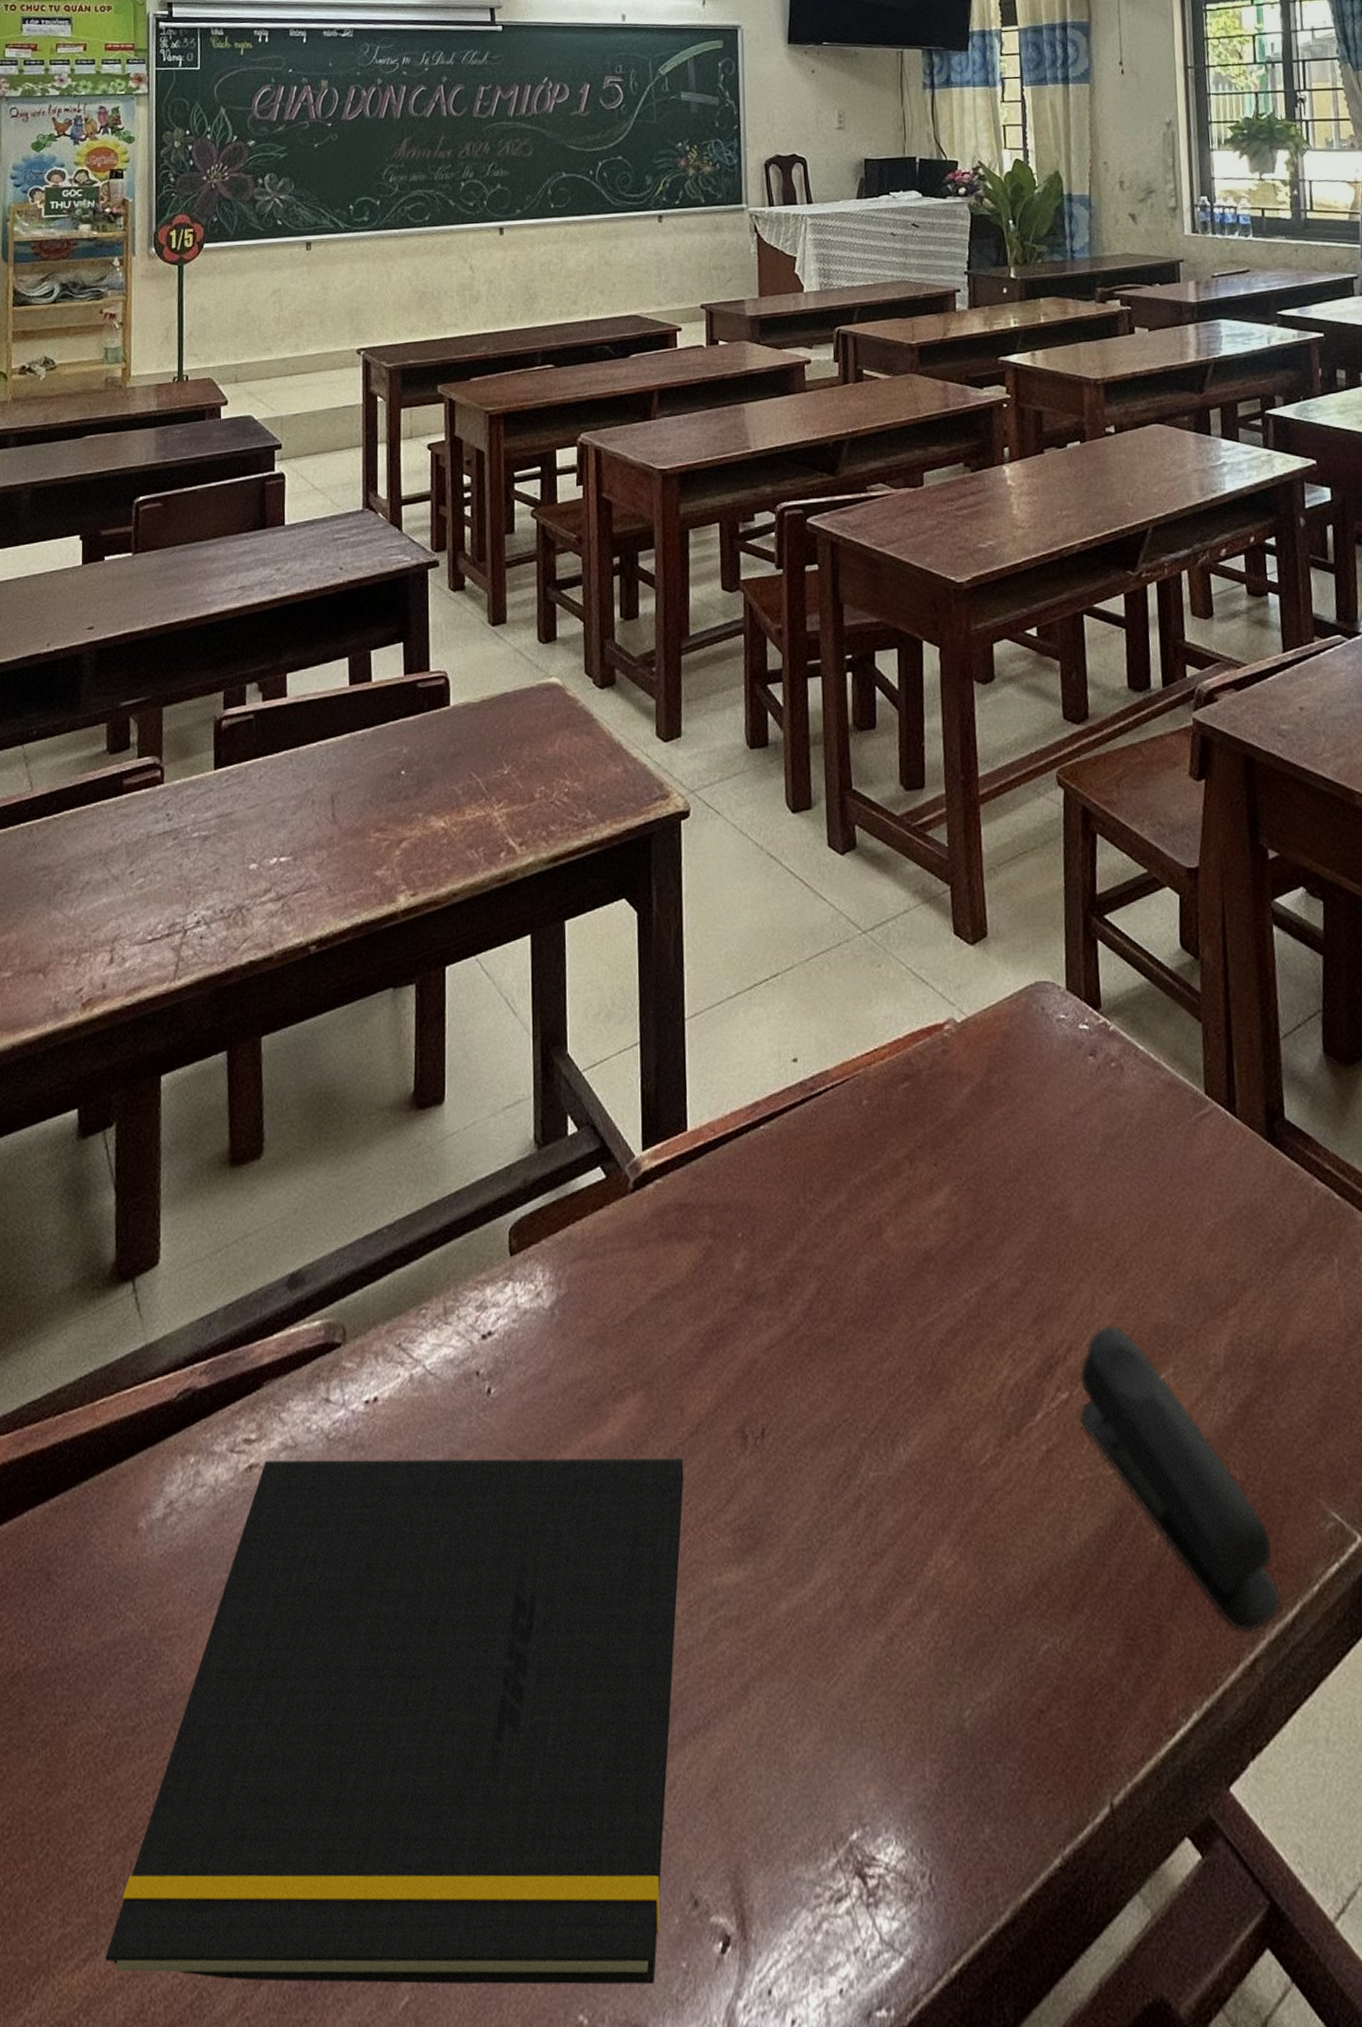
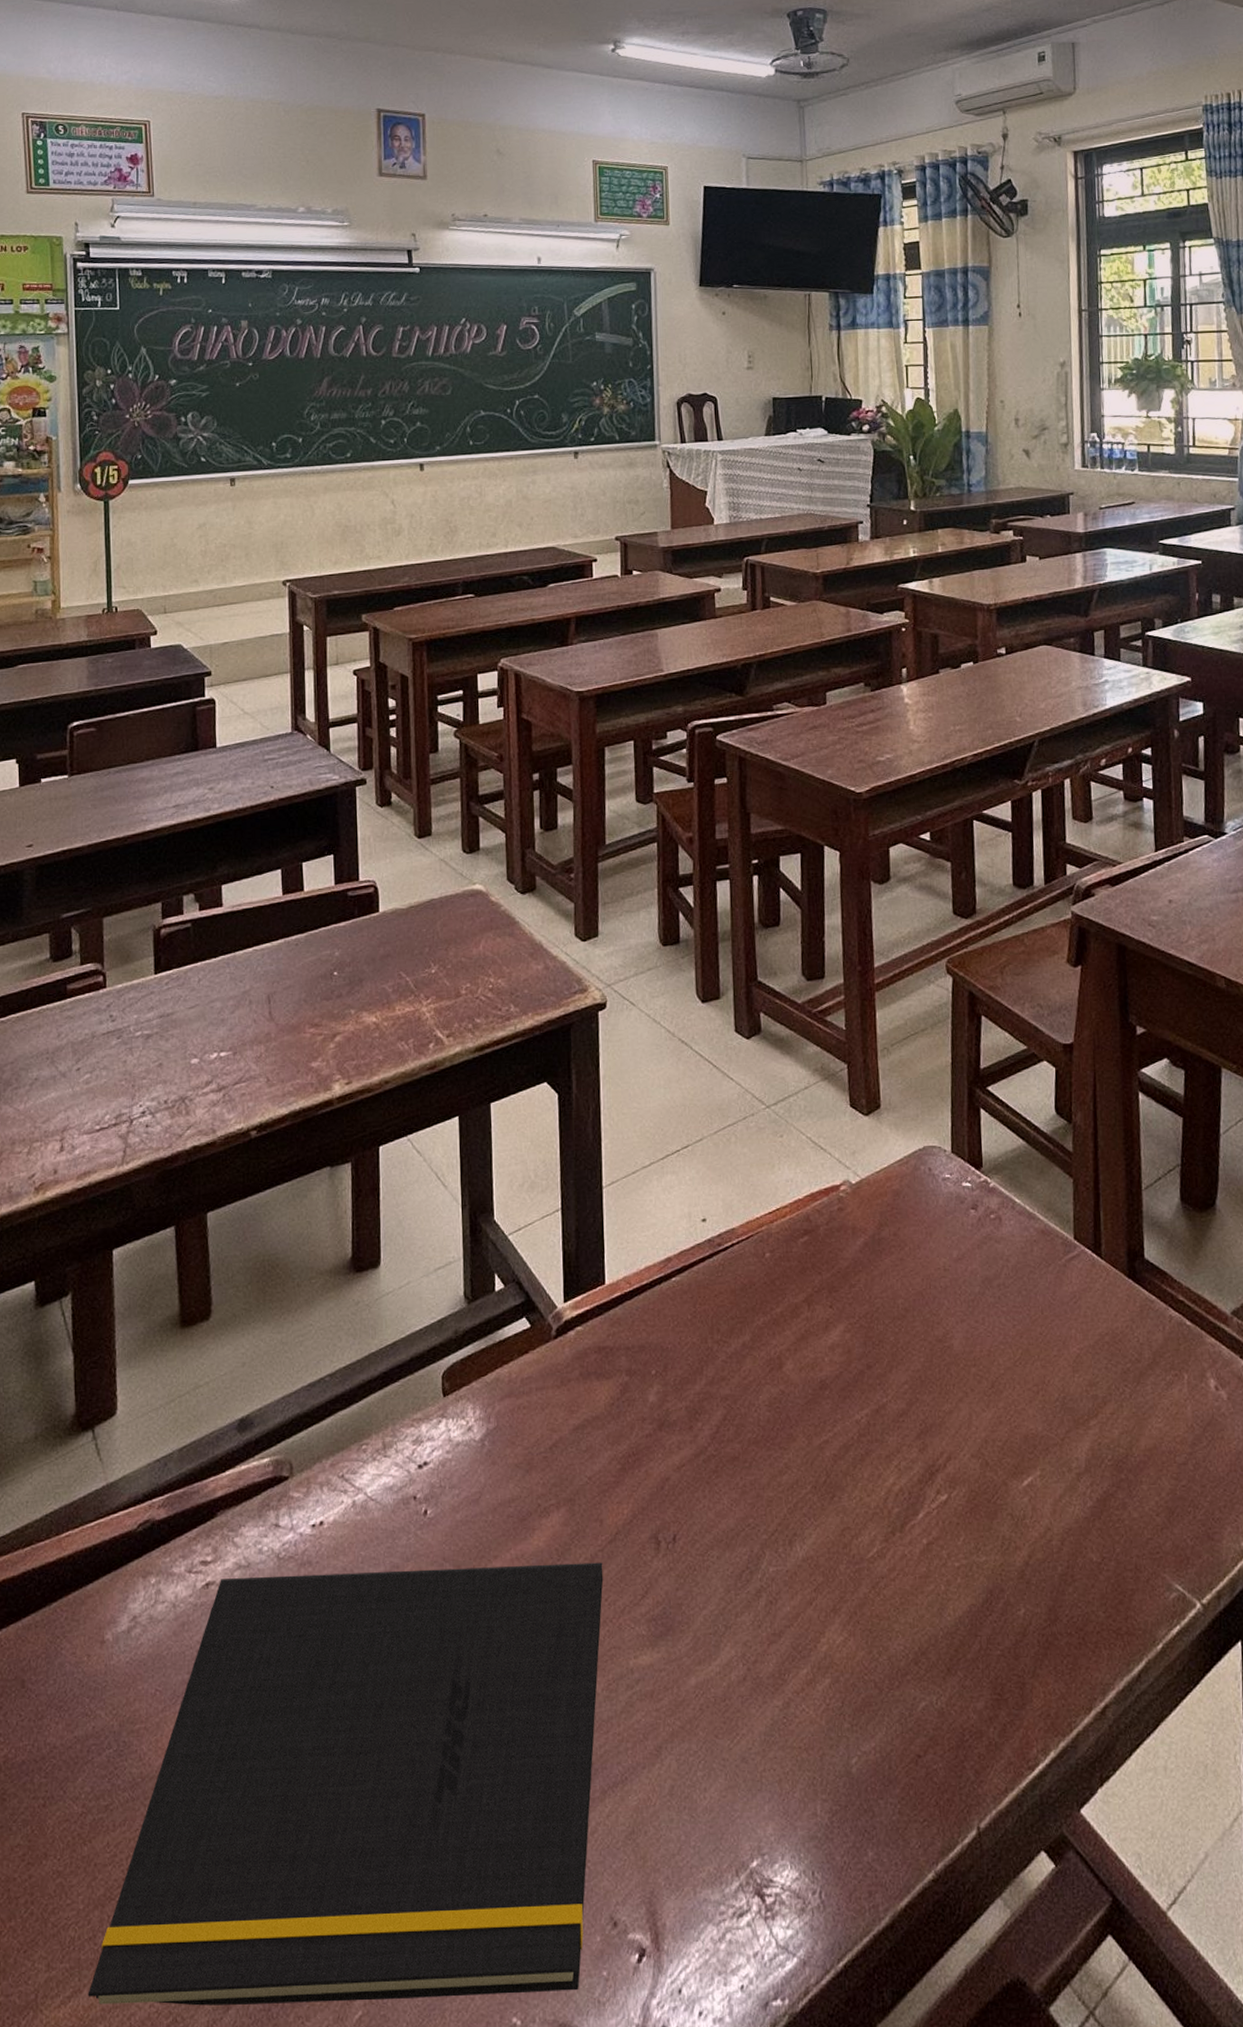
stapler: present [1079,1326,1280,1633] -> none [956,1438,1128,1685]

